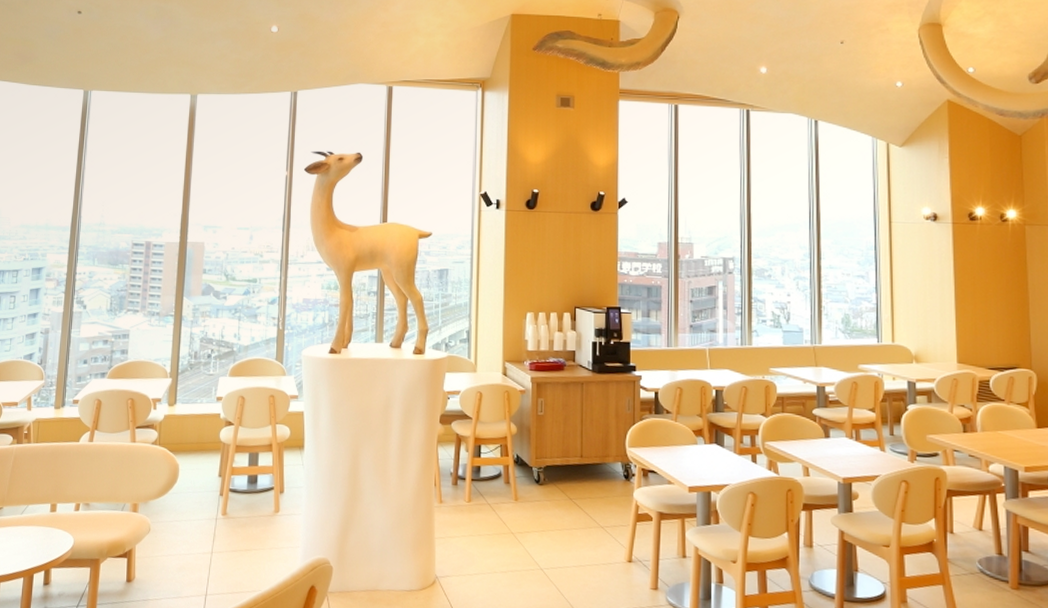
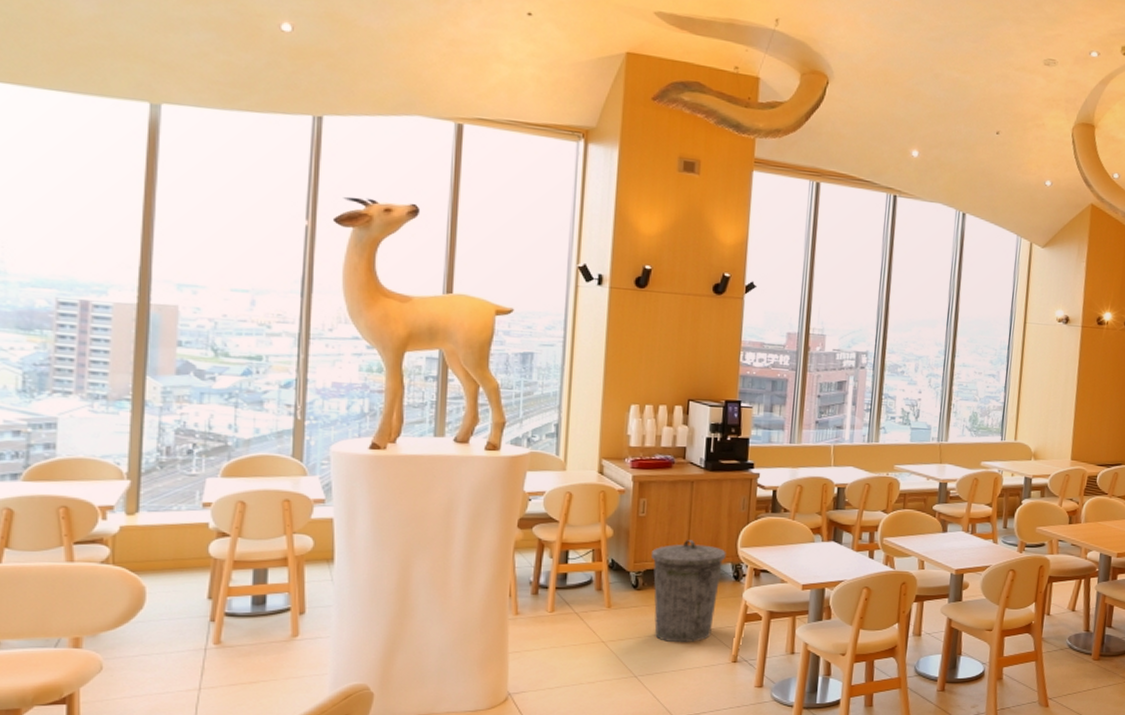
trash can: none [550,438,616,539] -> present [652,540,726,643]

